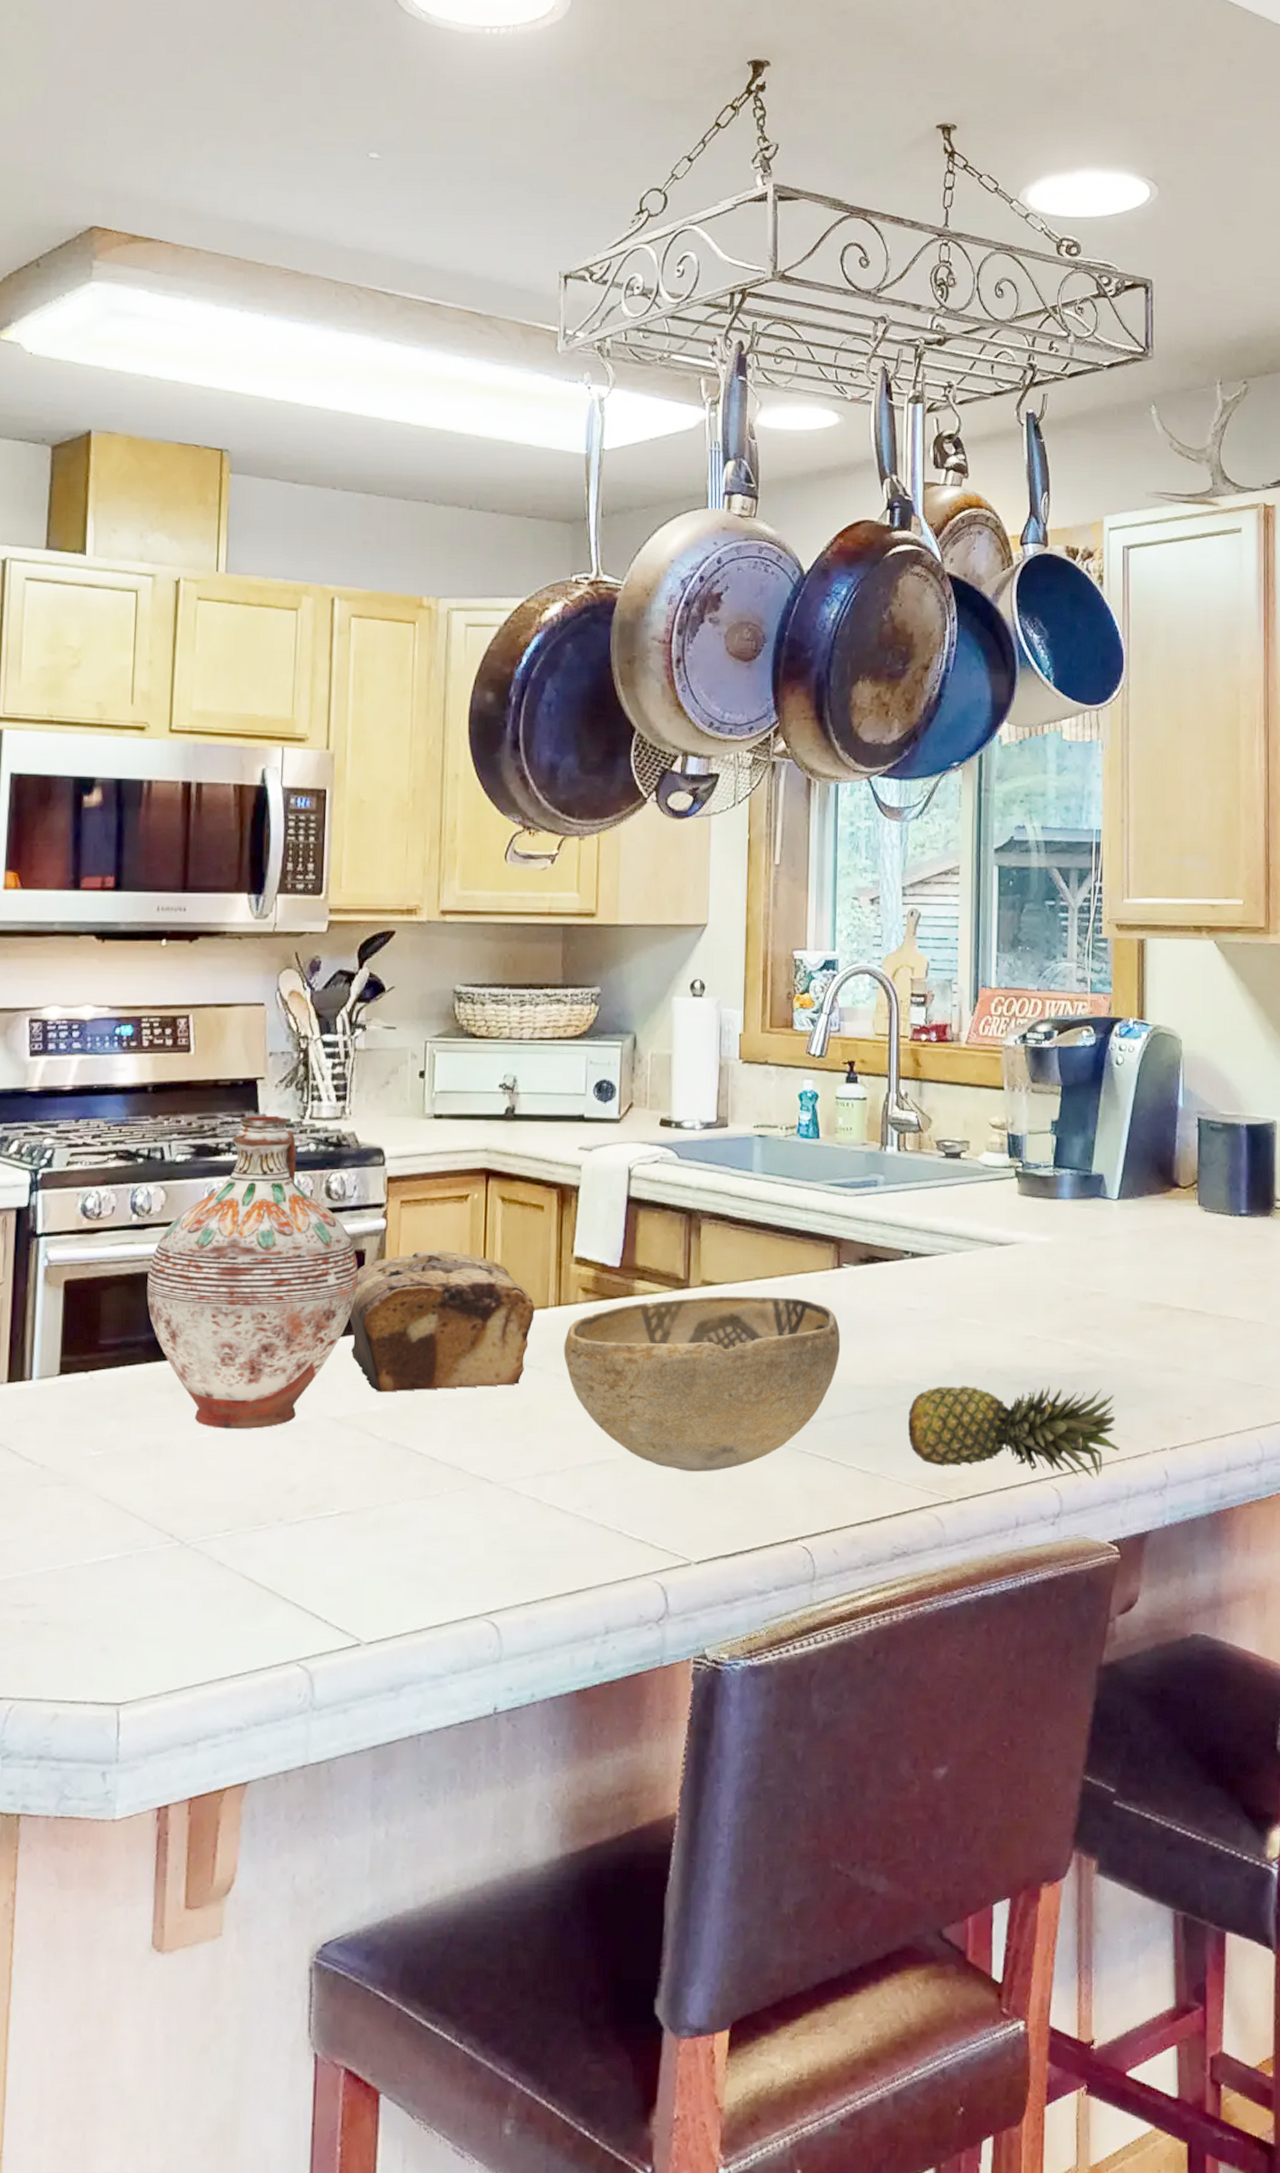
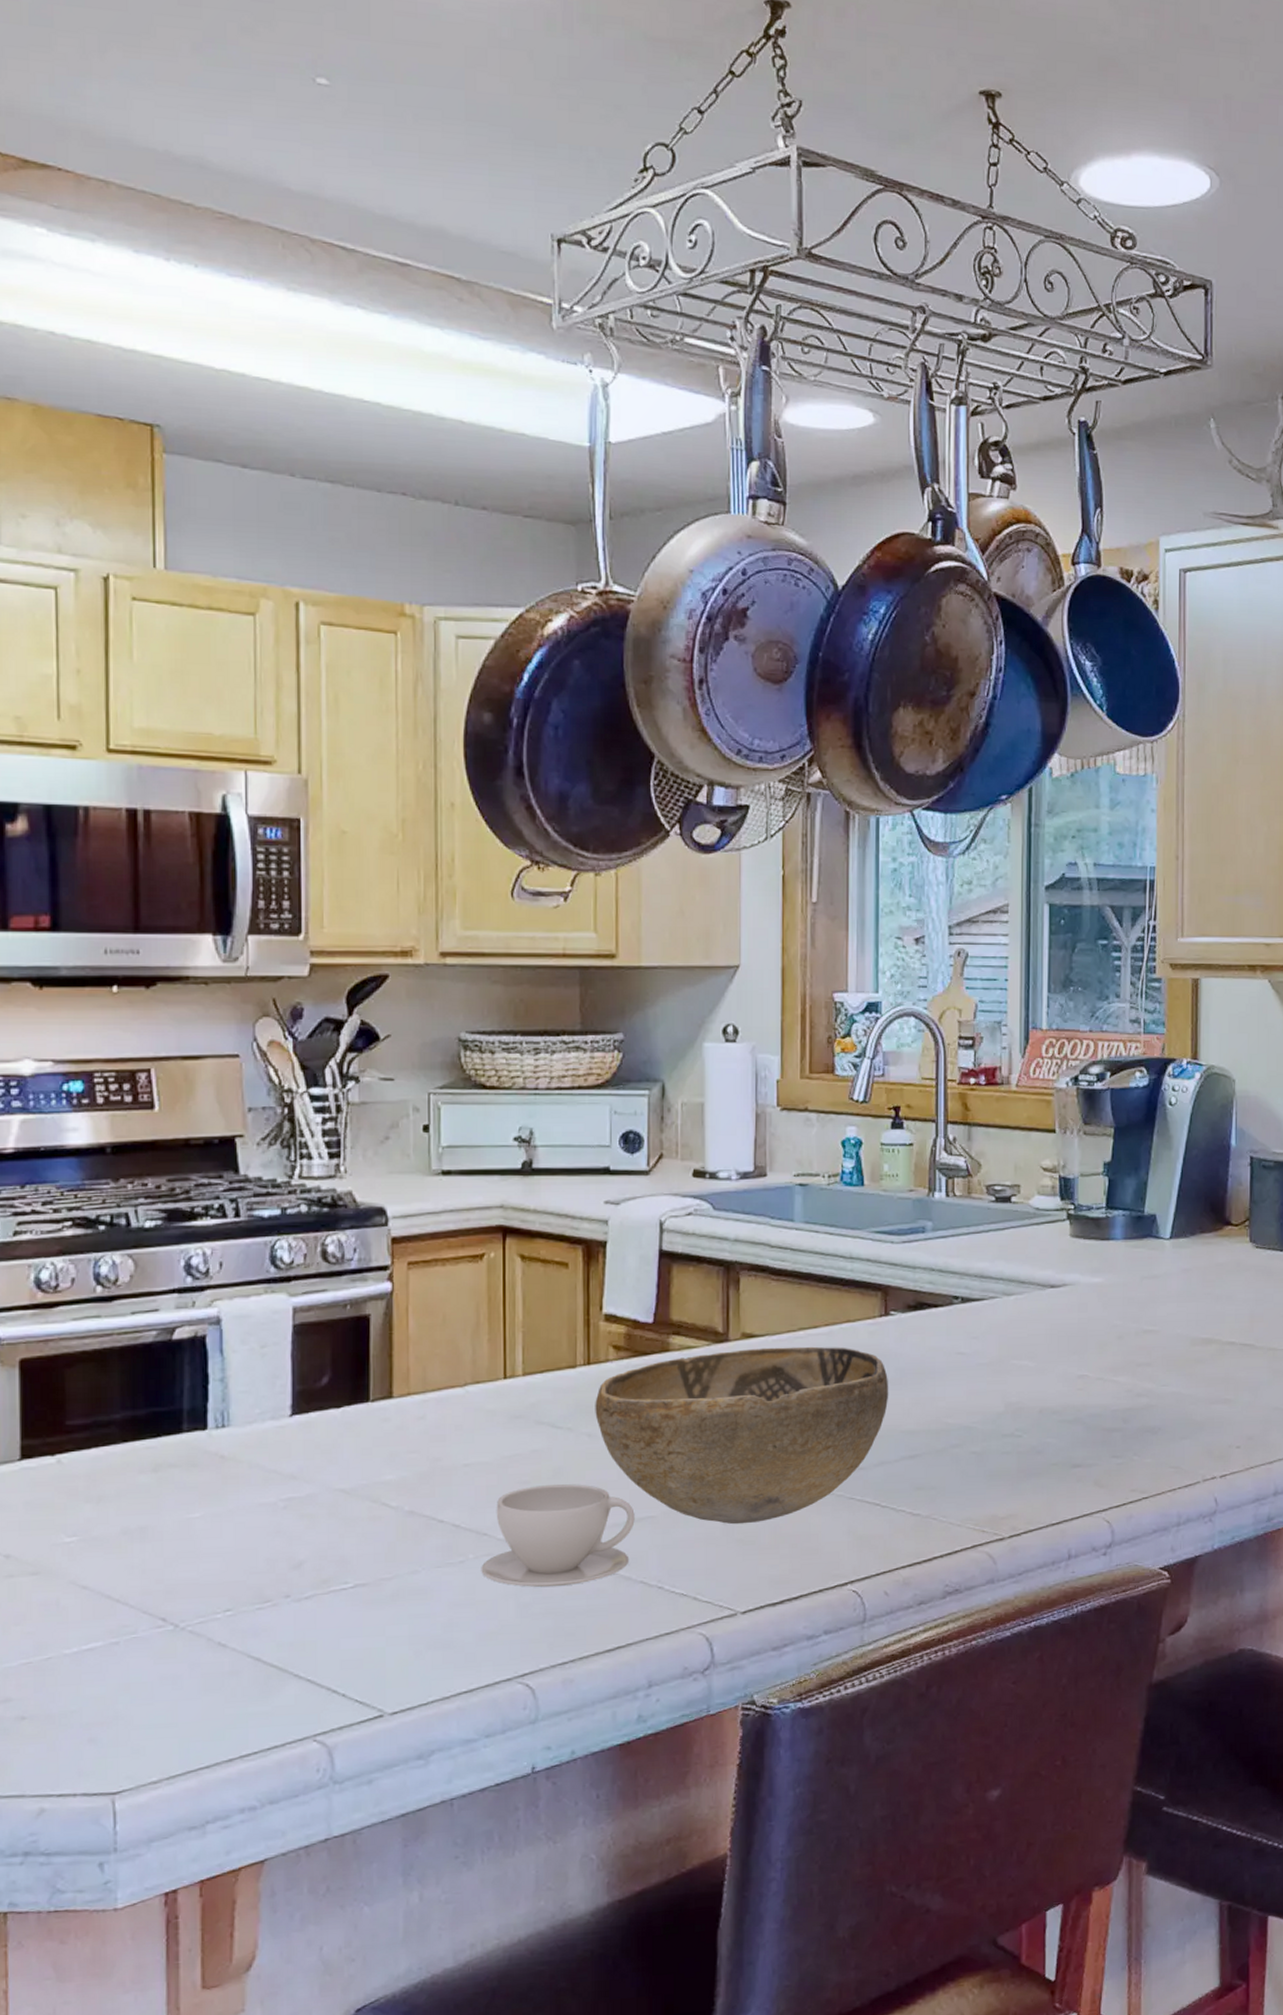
ceramic jug: present [147,1116,358,1429] -> none [118,1177,363,1507]
bread loaf: present [349,1250,535,1392] -> none [354,1313,562,1461]
teacup: none [454,1423,598,1526] -> present [481,1484,635,1588]
fruit: present [907,1384,1120,1479] -> none [958,1421,1171,1510]

